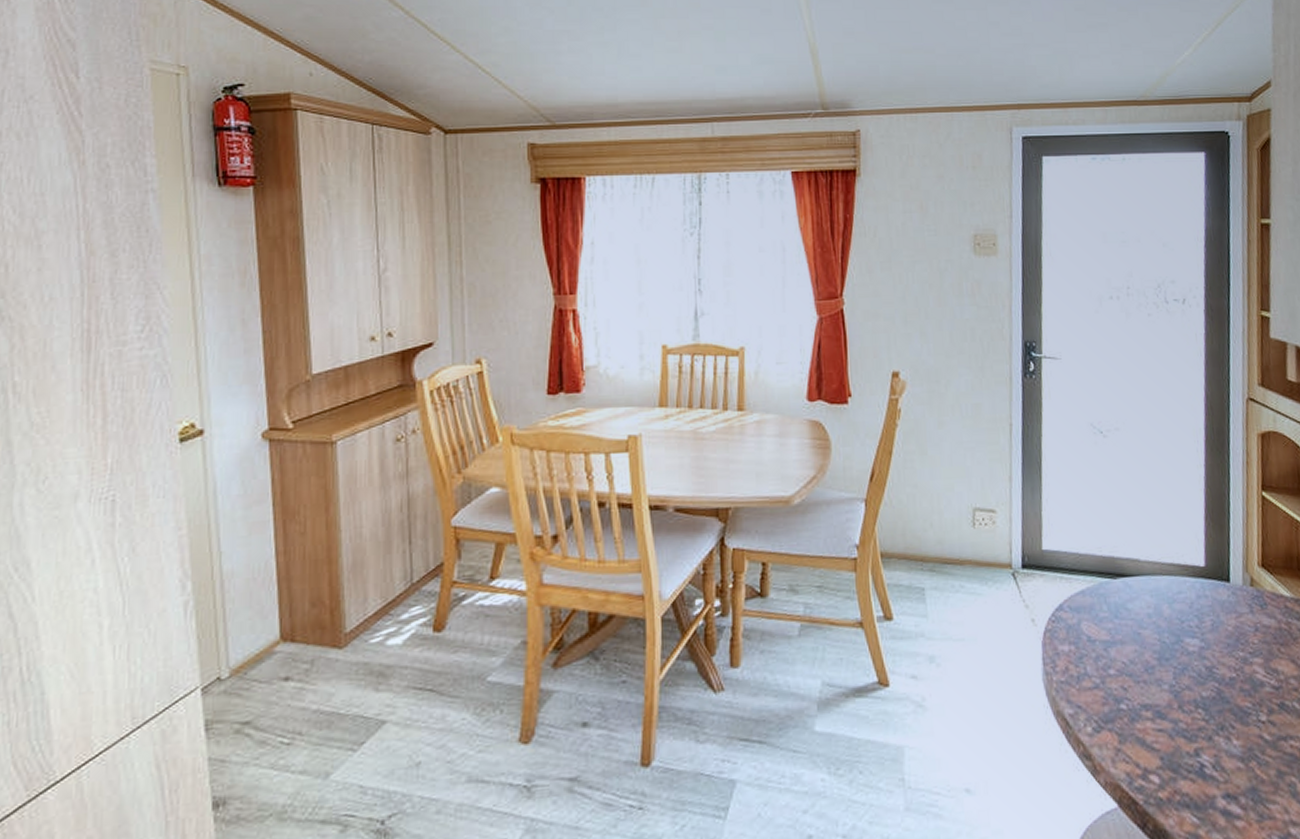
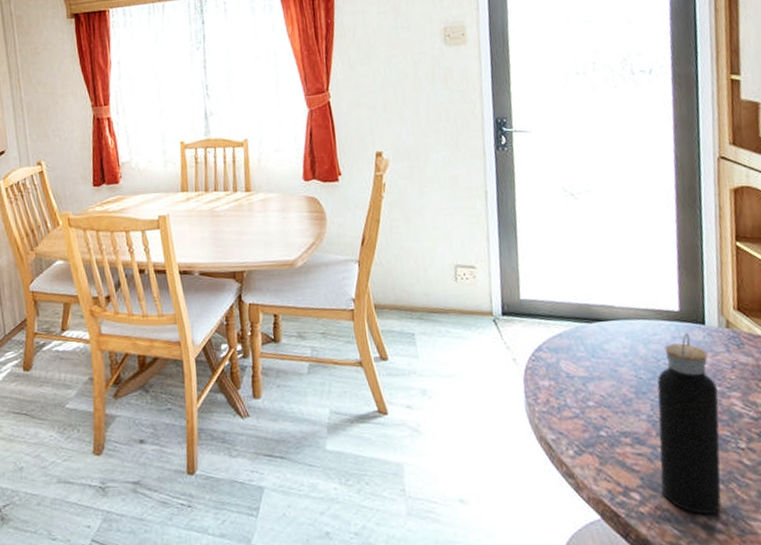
water bottle: none [1180,591,1241,798] -> present [657,333,721,514]

